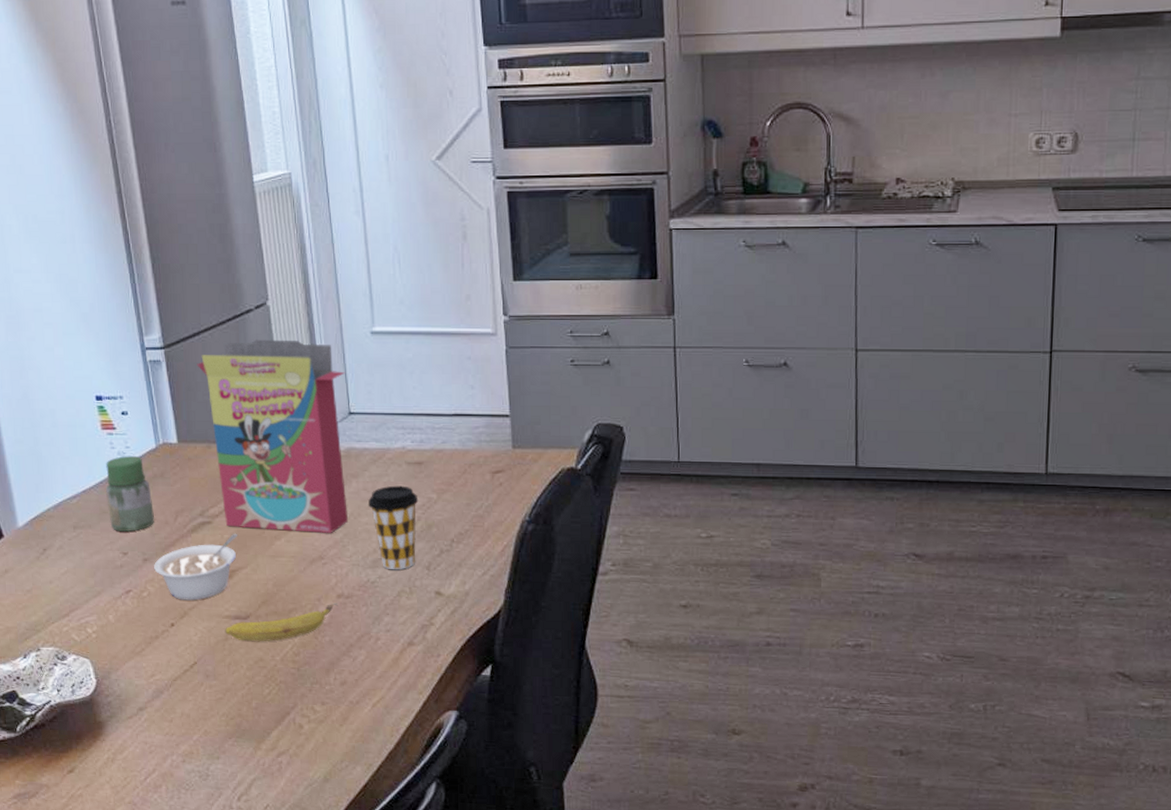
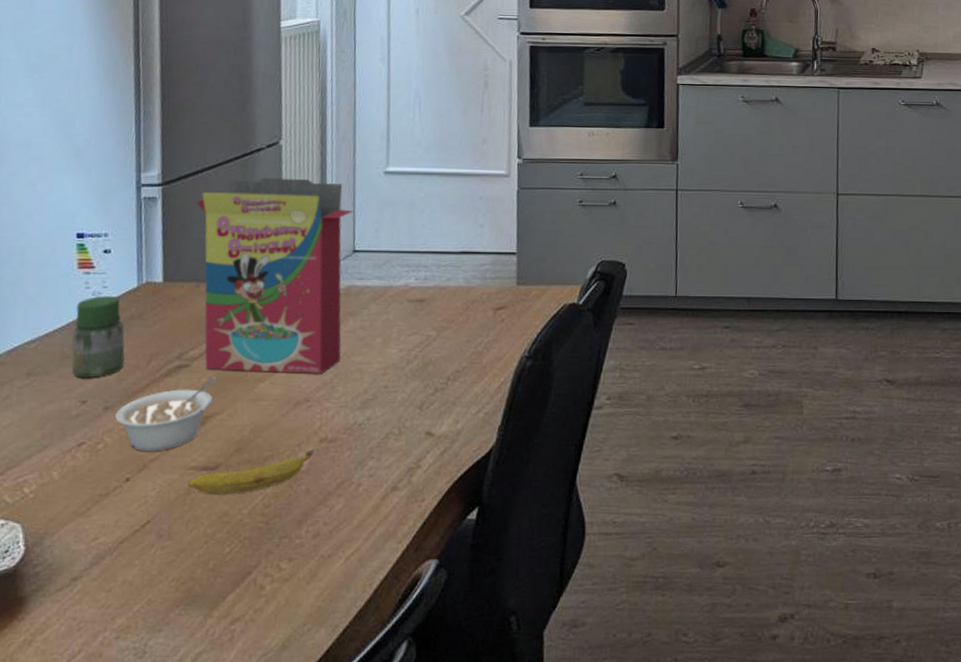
coffee cup: present [367,485,419,570] -> none [363,323,417,411]

